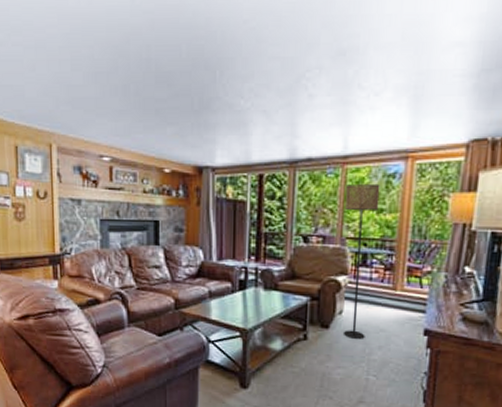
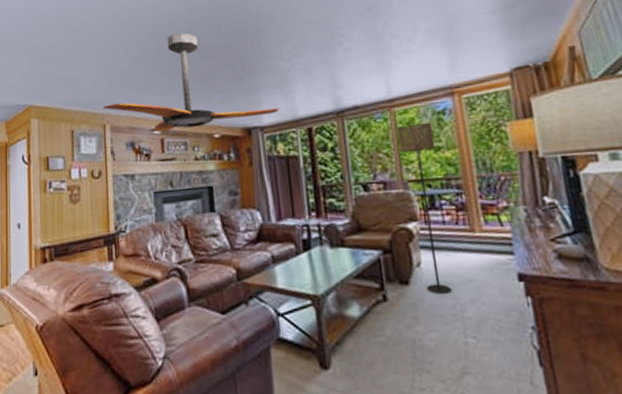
ceiling fan: none [49,51,234,161] -> present [103,33,280,133]

